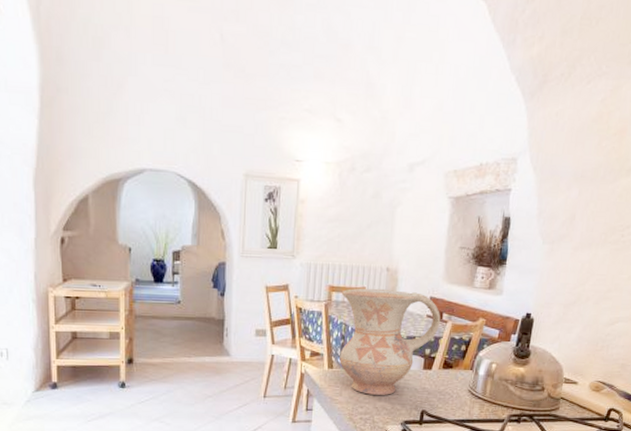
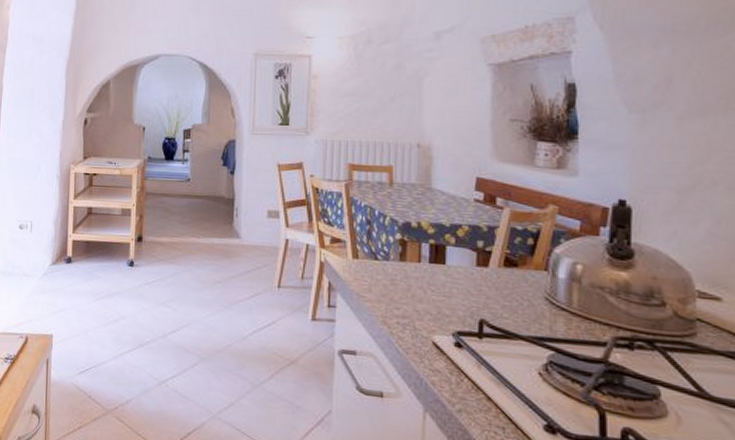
ceramic jug: present [339,288,441,395] -> none [363,166,494,296]

